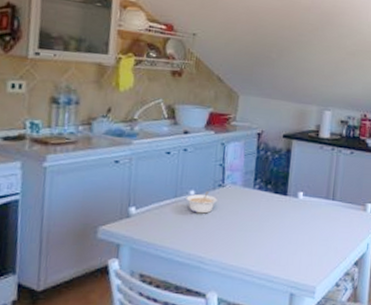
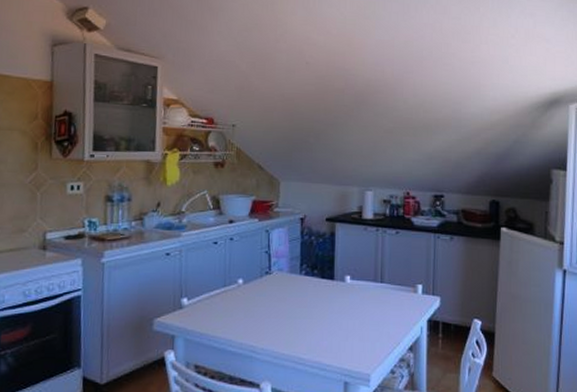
legume: present [186,191,217,214] -> none [235,279,265,302]

